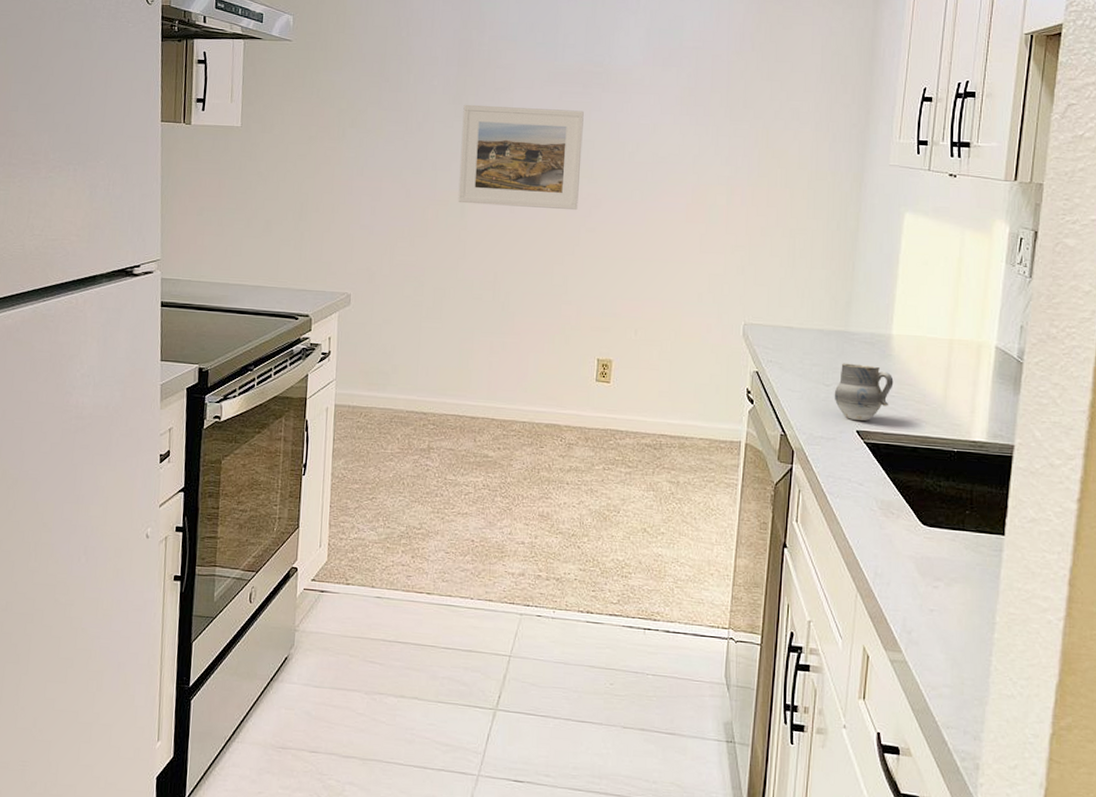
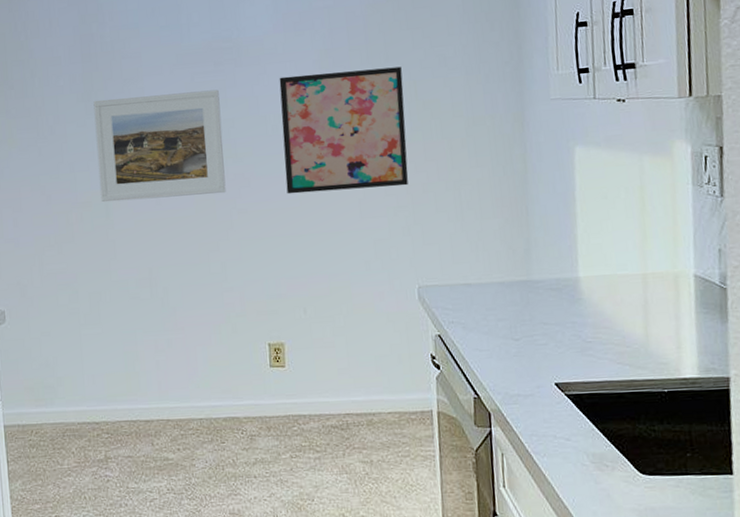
wall art: none [634,108,757,227] -> present [279,66,408,194]
cup: present [834,363,894,421] -> none [525,312,588,373]

